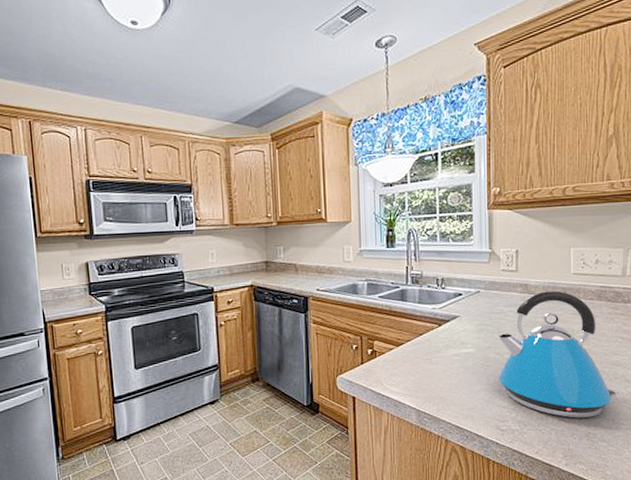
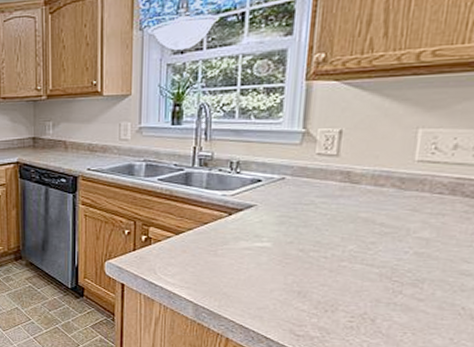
kettle: present [498,290,618,418] -> none [298,181,463,333]

